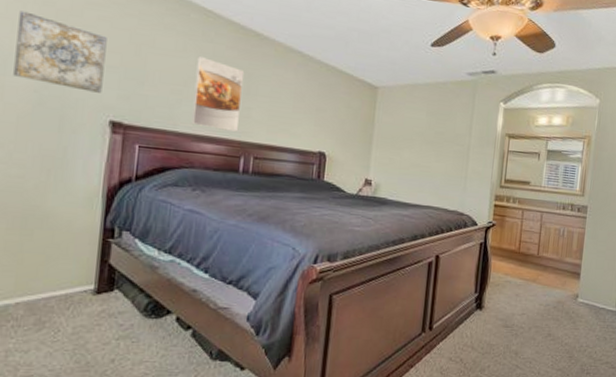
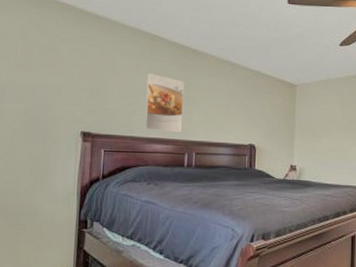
wall art: present [13,10,107,93] -> none [9,51,77,110]

